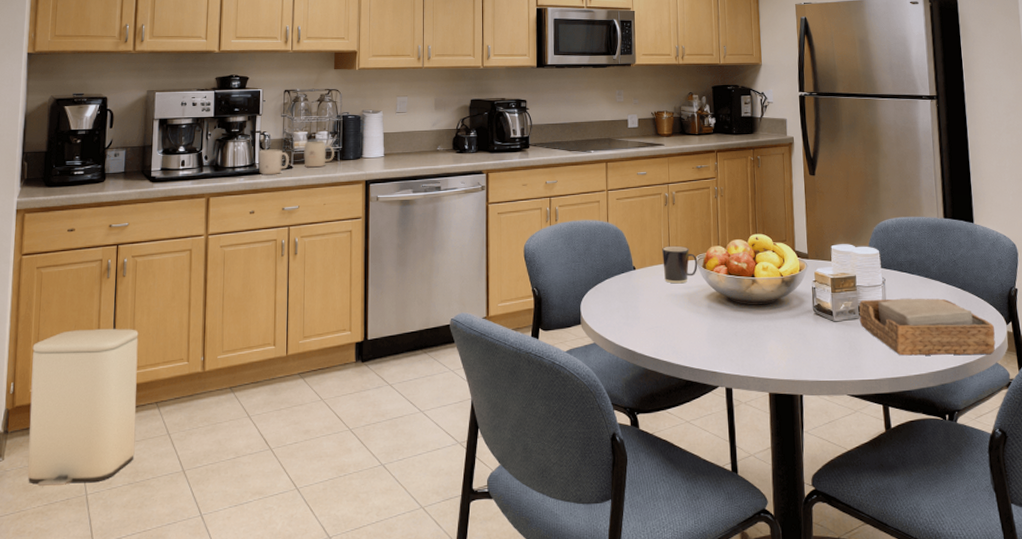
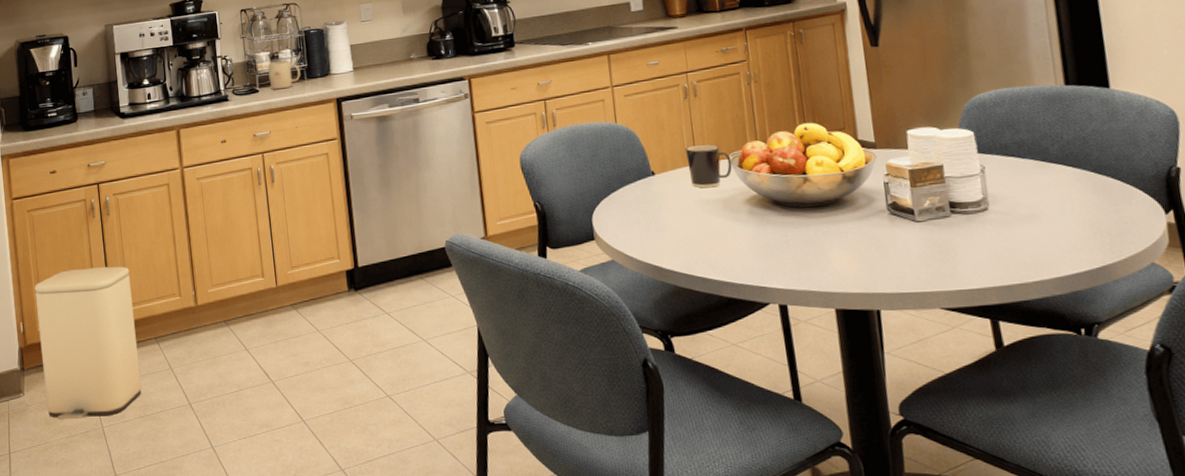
mug: present [258,148,289,174] -> none [222,73,255,101]
napkin holder: present [859,298,996,356] -> none [950,186,1150,259]

